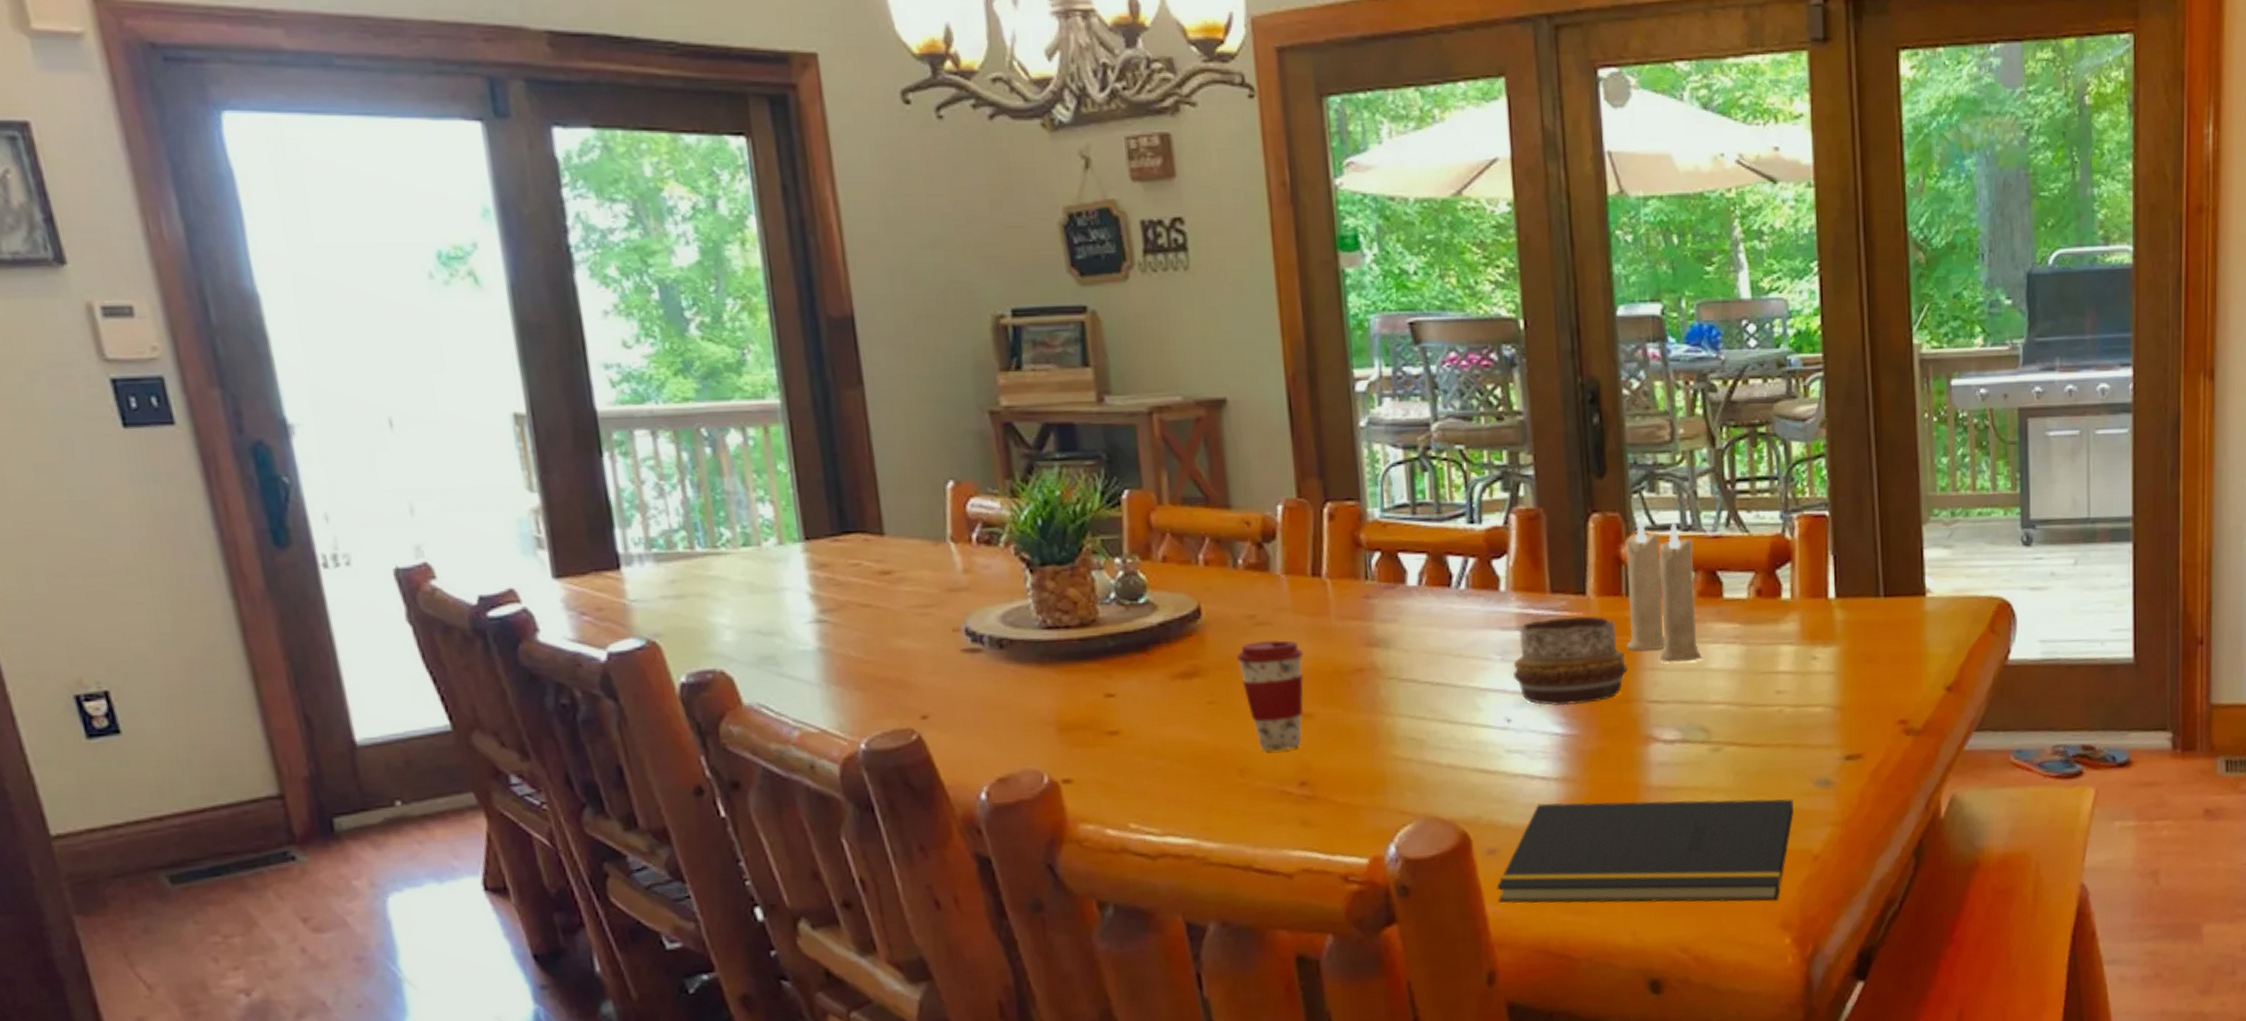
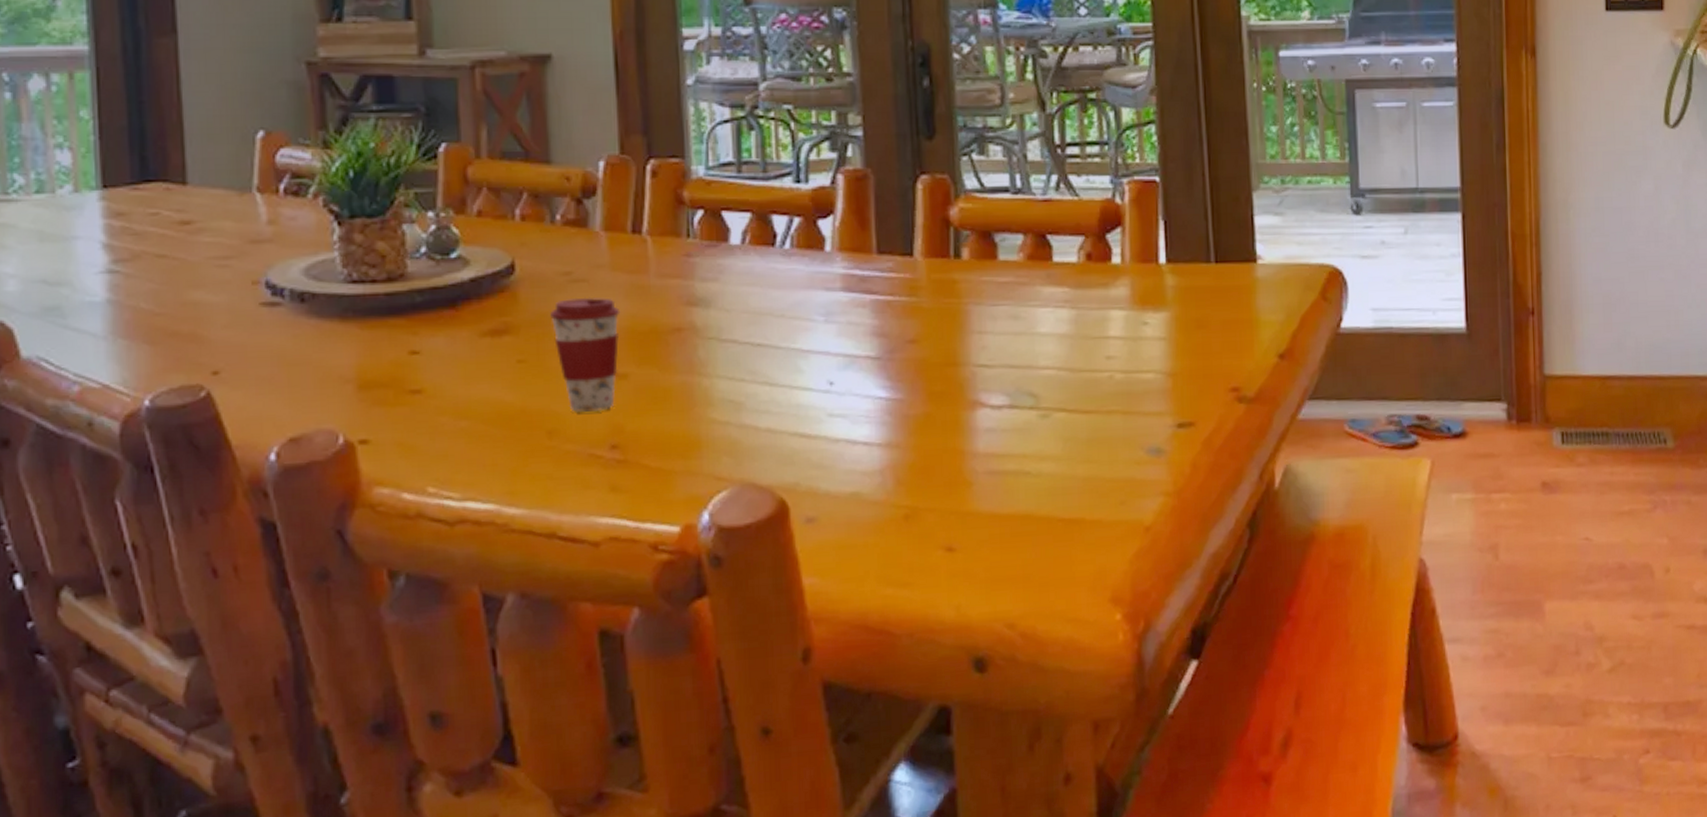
notepad: present [1496,798,1794,904] -> none [814,467,1125,576]
decorative bowl: present [1513,615,1628,707] -> none [837,277,955,370]
candle: present [1624,517,1703,663] -> none [953,179,1032,327]

